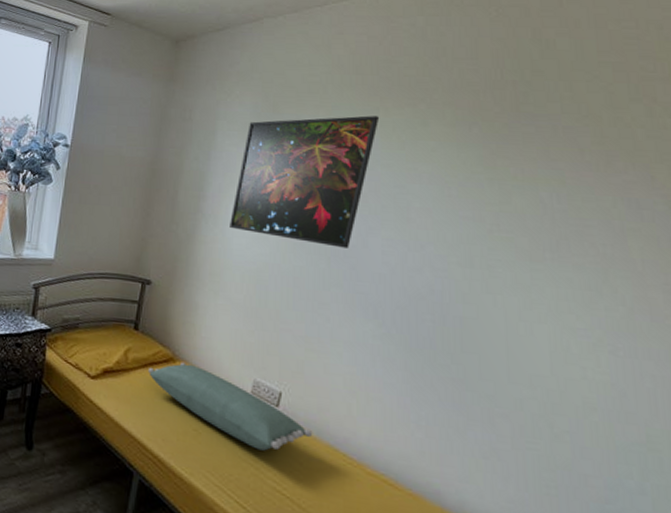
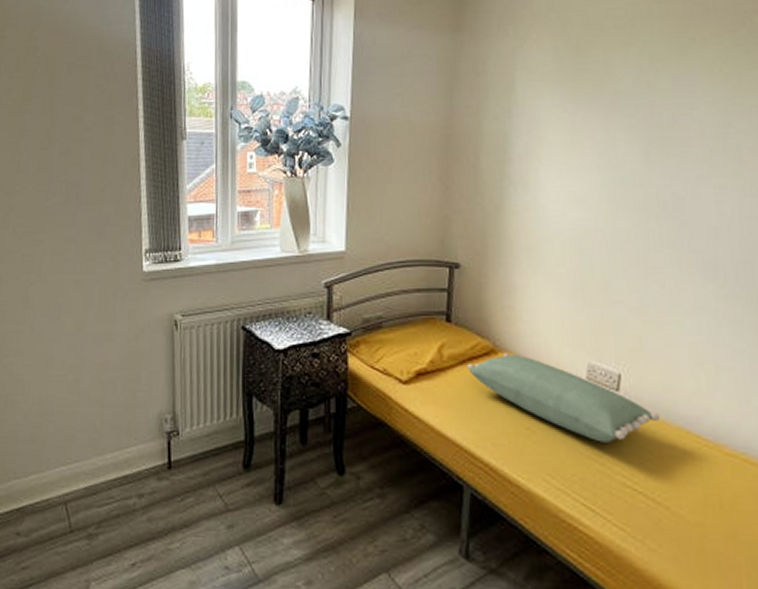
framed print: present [230,115,380,248] -> none [541,48,697,202]

